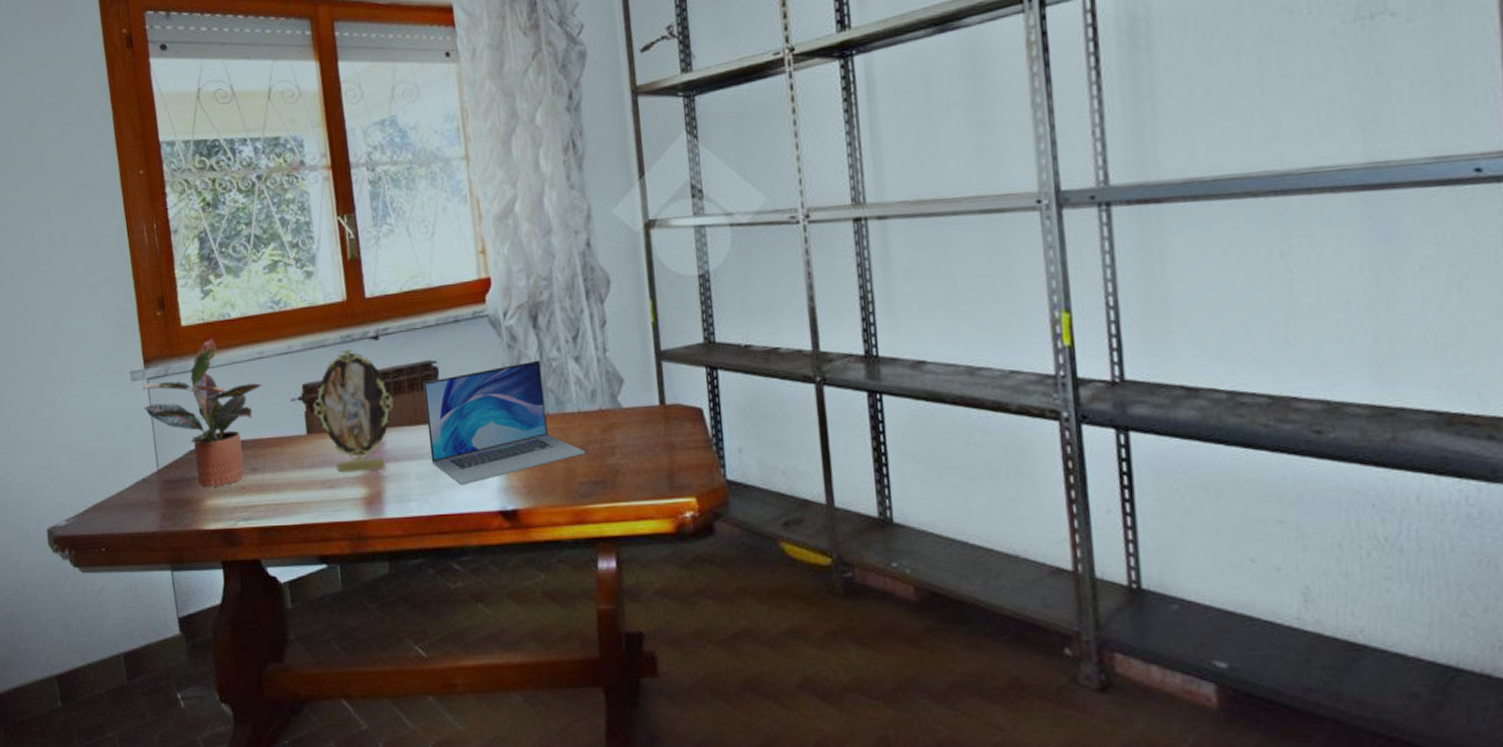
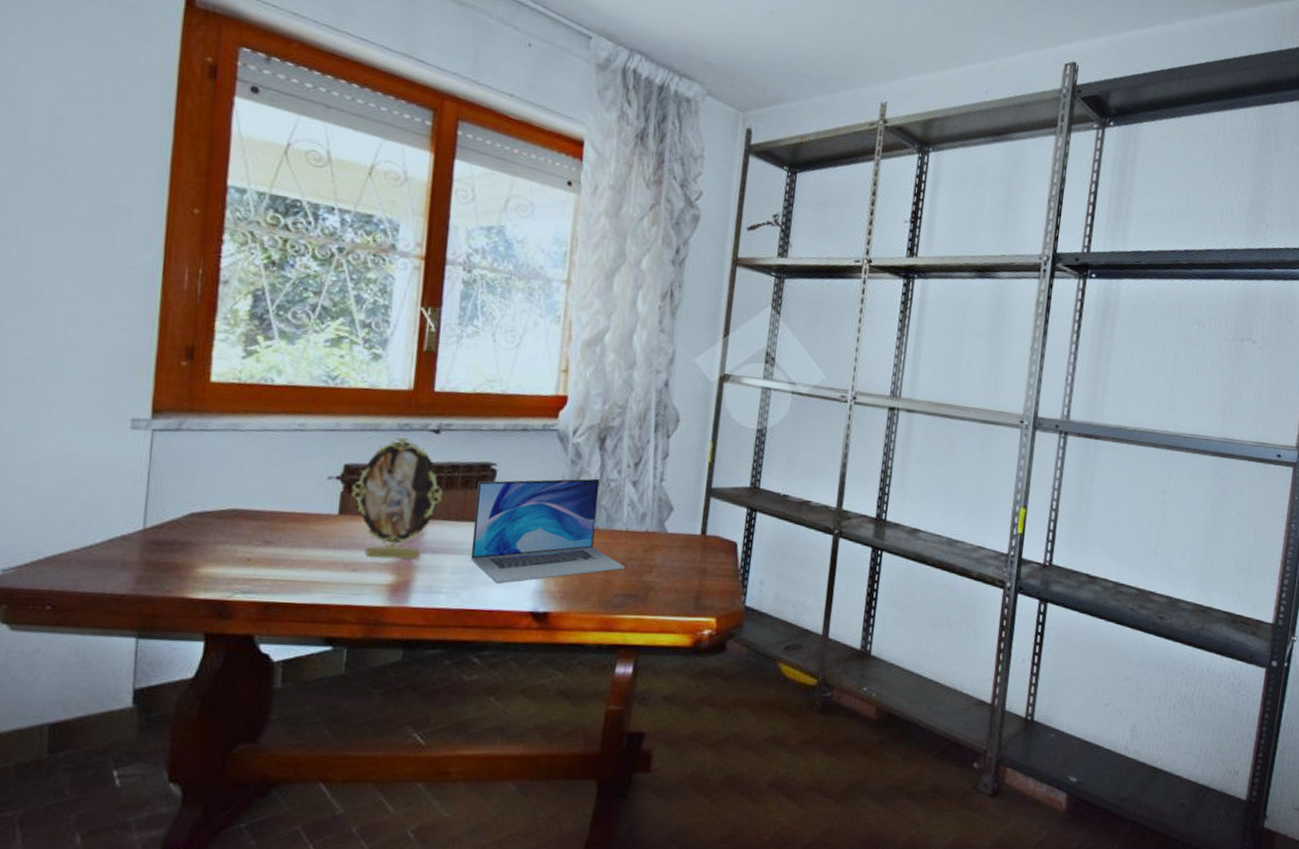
potted plant: present [143,339,262,488] -> none [139,401,296,555]

